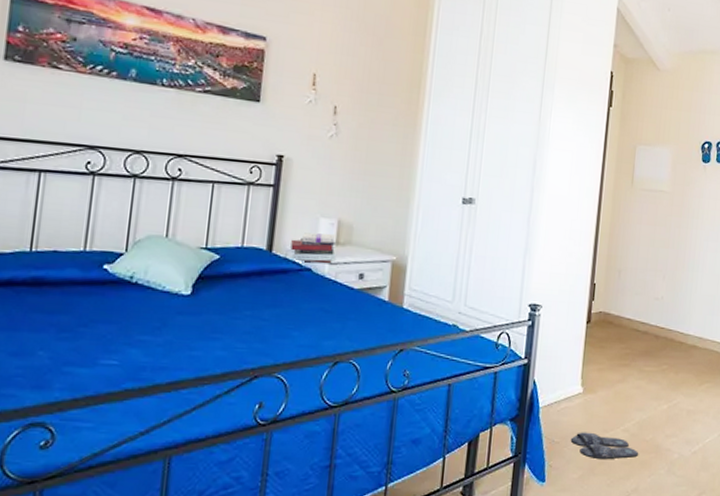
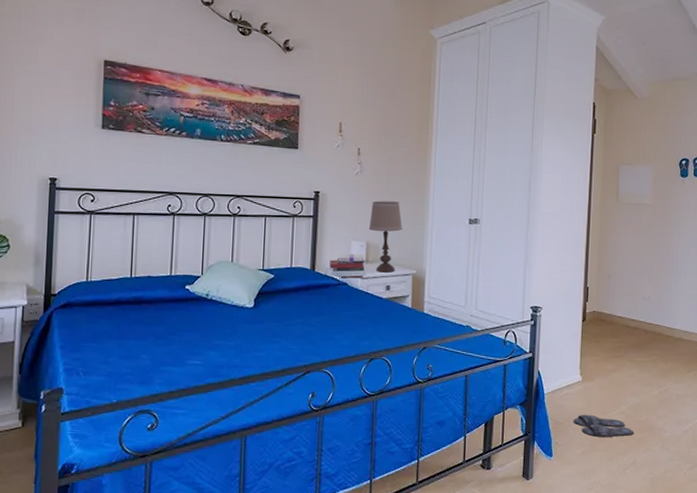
table lamp: none [341,170,383,258] -> present [368,201,402,273]

